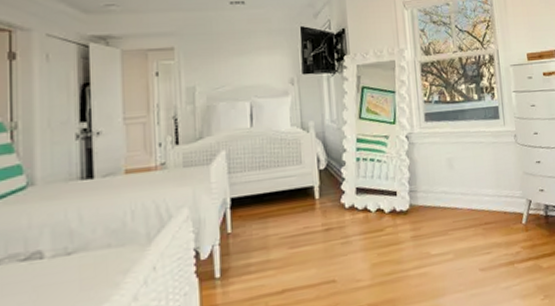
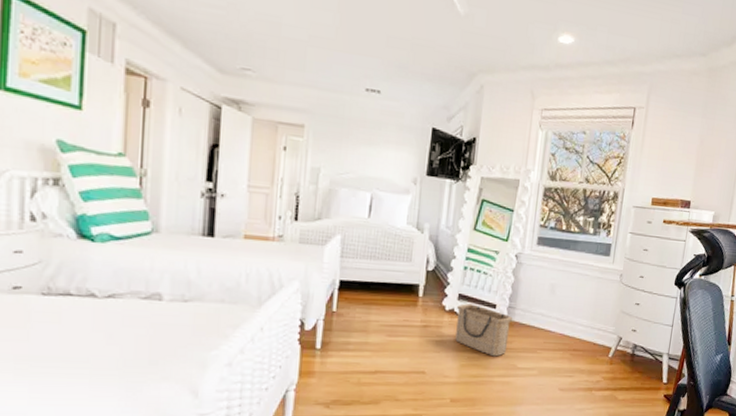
basket: none [357,195,417,249] -> present [455,304,512,357]

